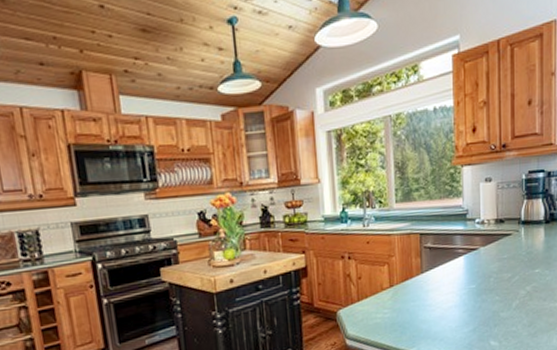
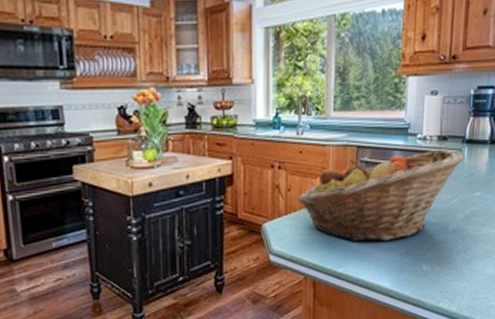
fruit basket: none [367,231,521,322] -> present [296,149,464,242]

